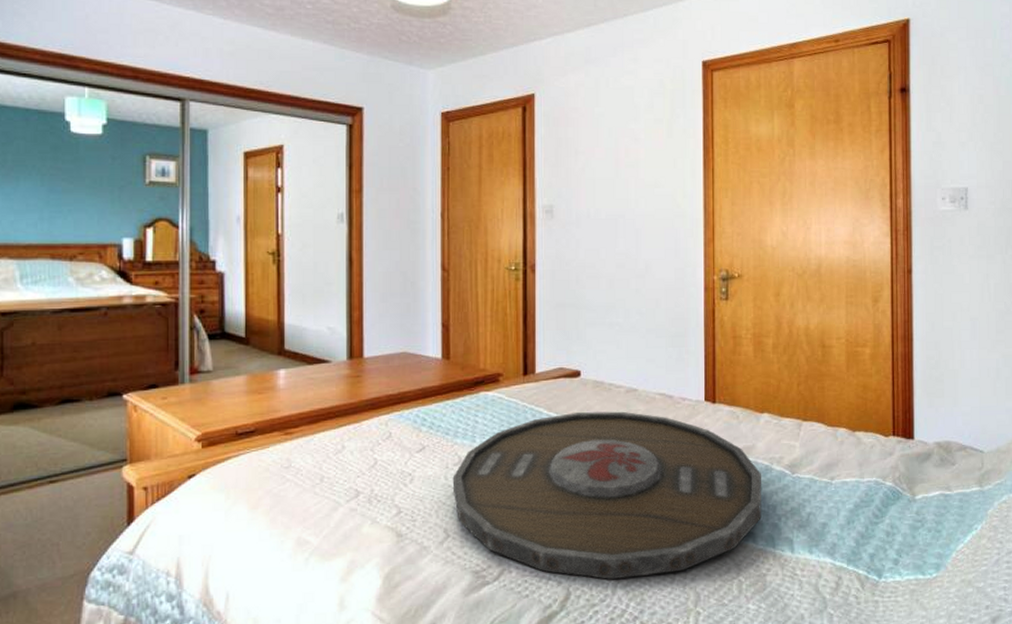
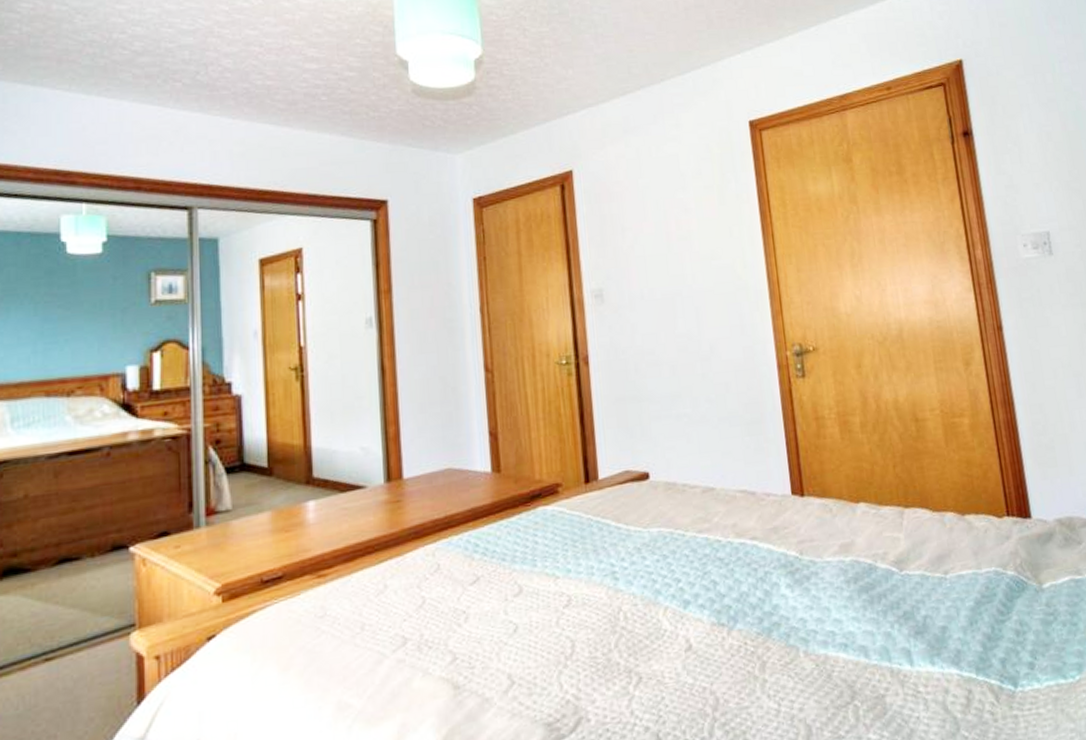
serving tray: present [452,411,762,580] -> none [513,515,872,719]

